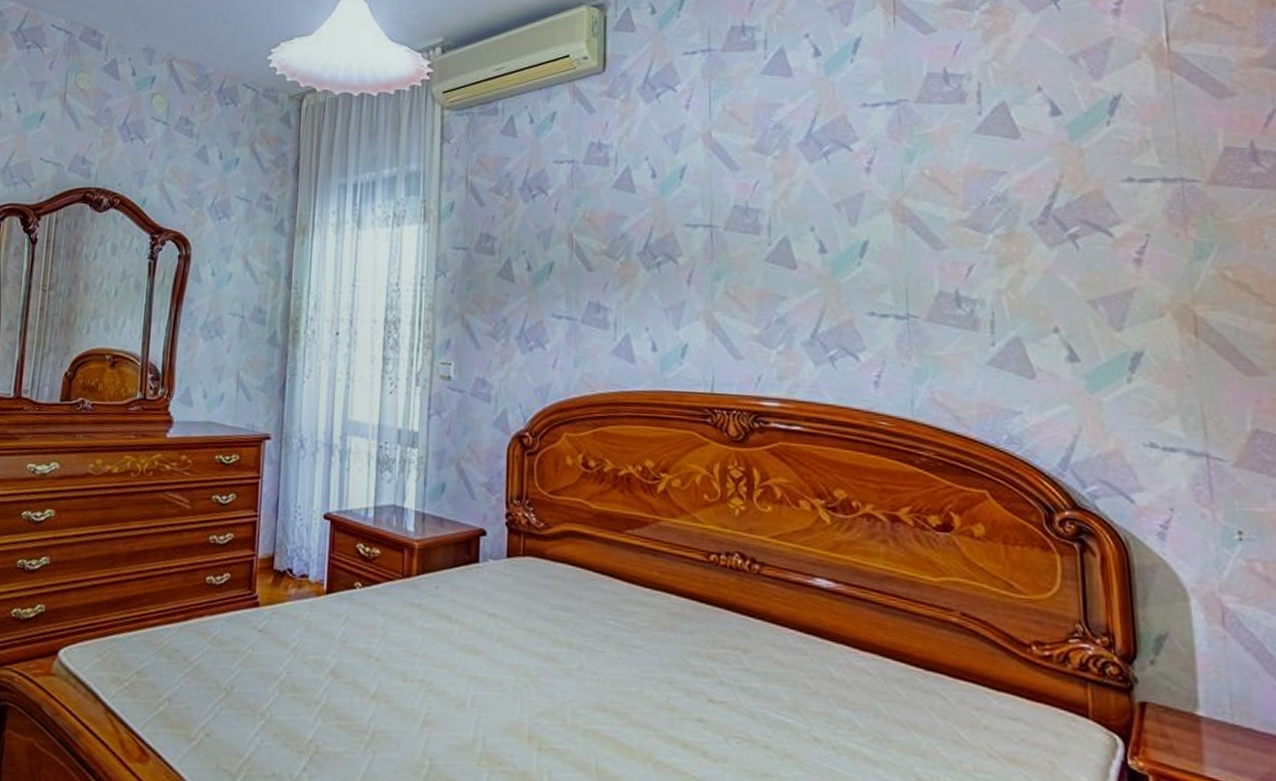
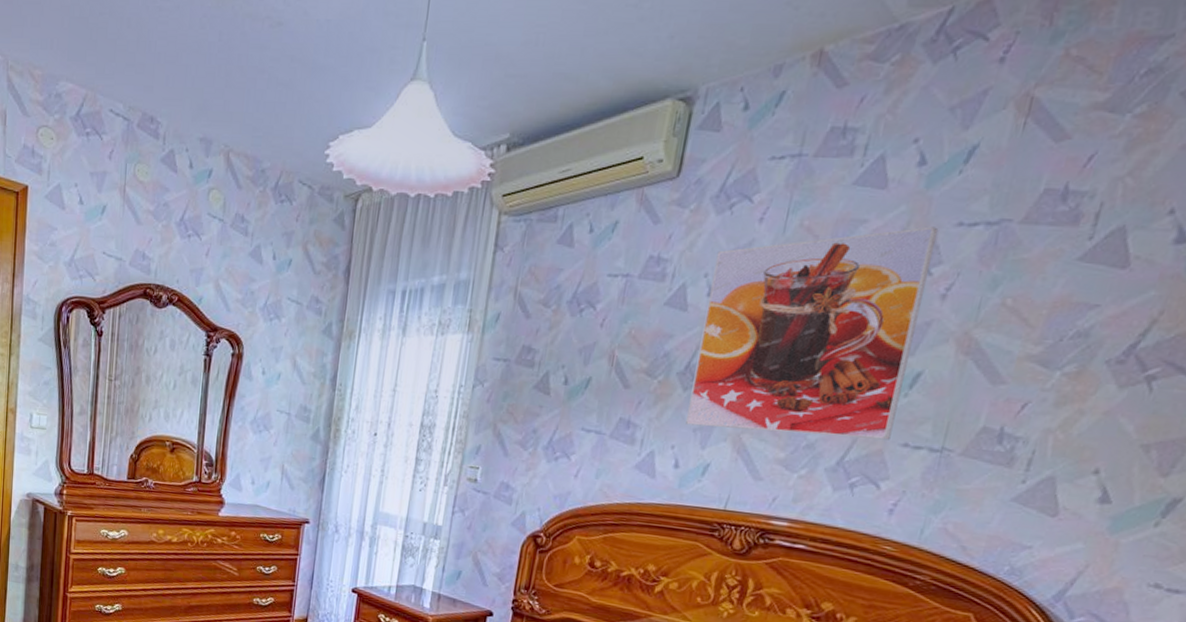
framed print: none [653,108,856,310] -> present [686,226,939,440]

